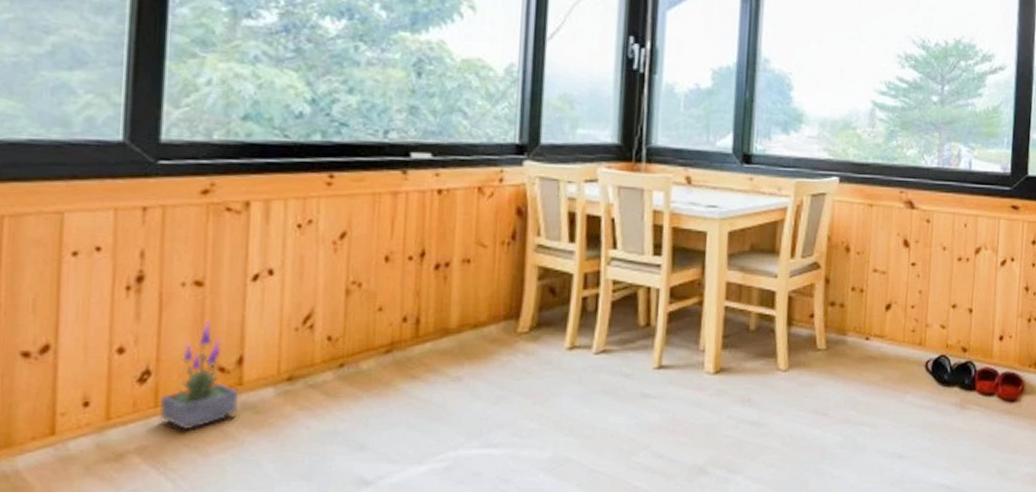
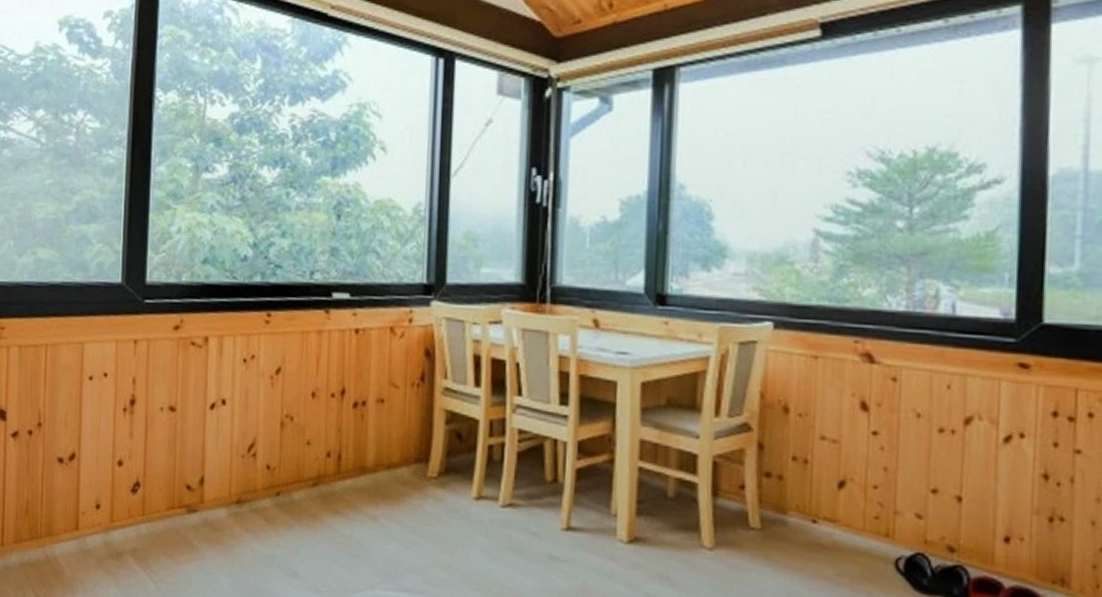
potted plant: present [159,321,238,431] -> none [146,443,200,539]

